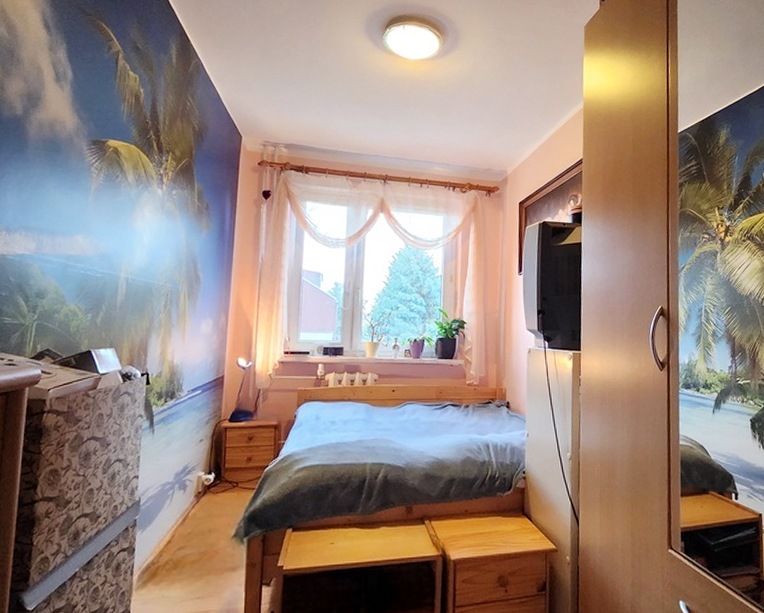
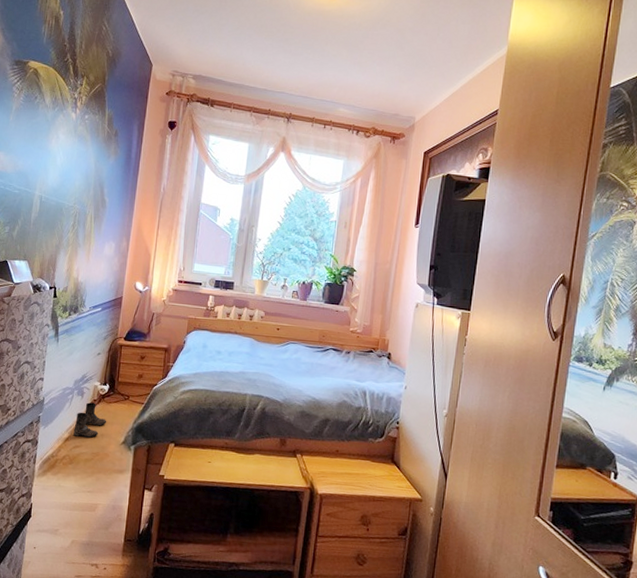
boots: none [177,496,215,536] -> present [73,402,107,438]

